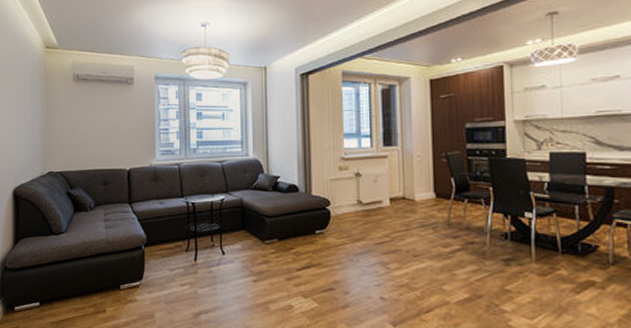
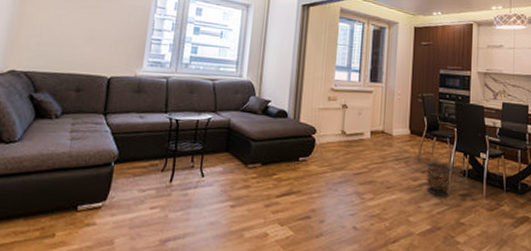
waste bin: none [458,226,491,263] -> present [426,162,452,197]

